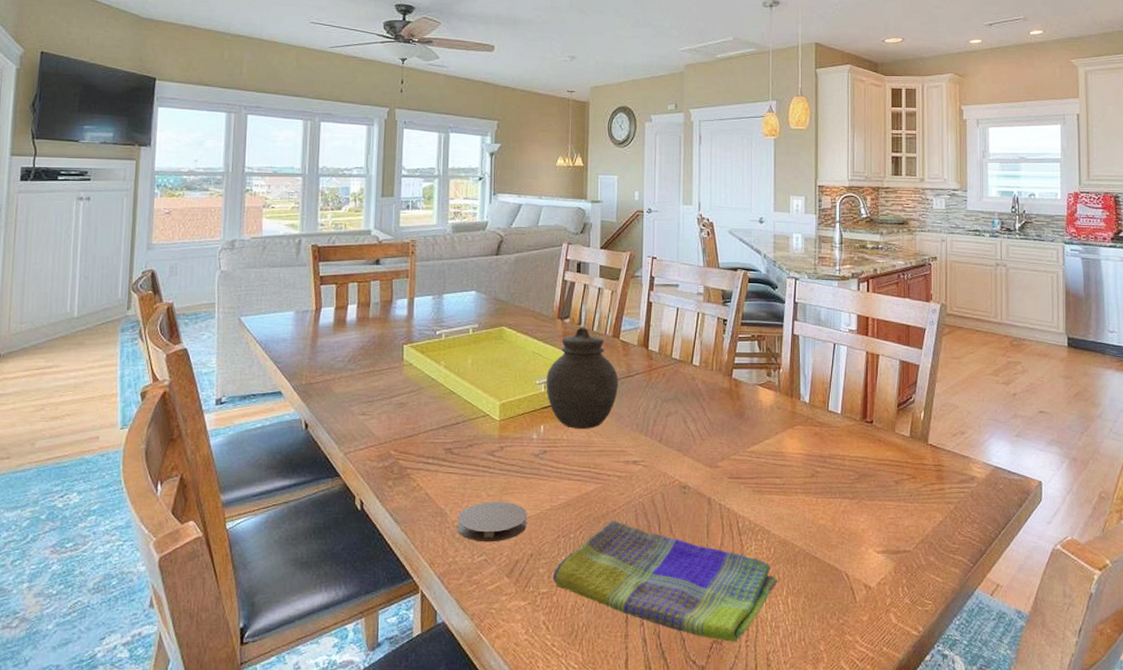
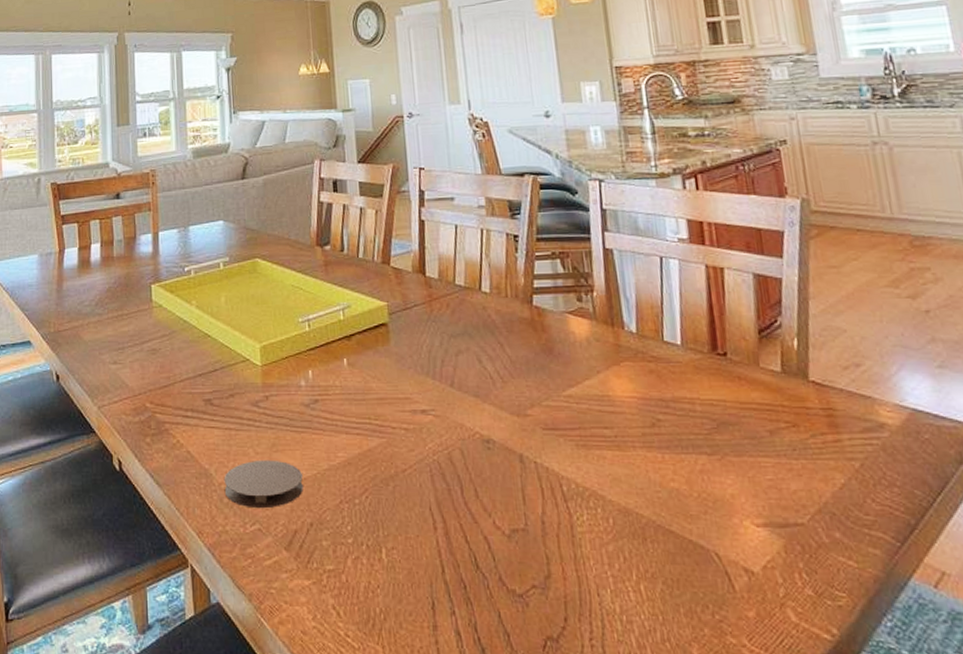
jar: present [546,327,618,429] -> none [309,254,395,373]
dish towel: present [552,520,778,642] -> none [338,482,624,640]

